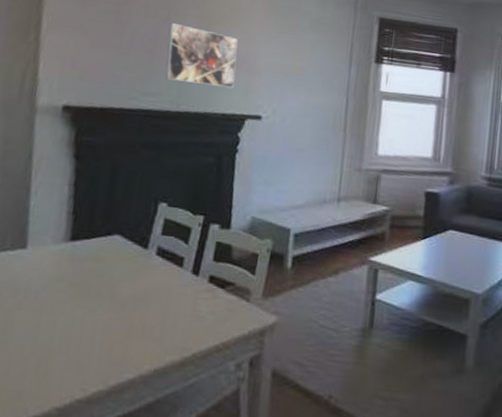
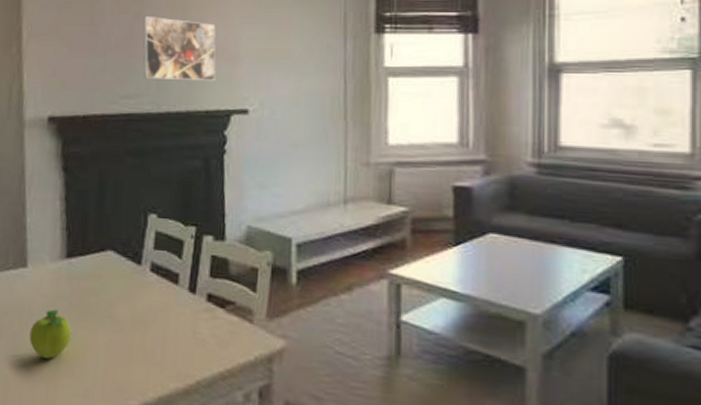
fruit: none [22,289,70,337] -> present [29,309,72,359]

